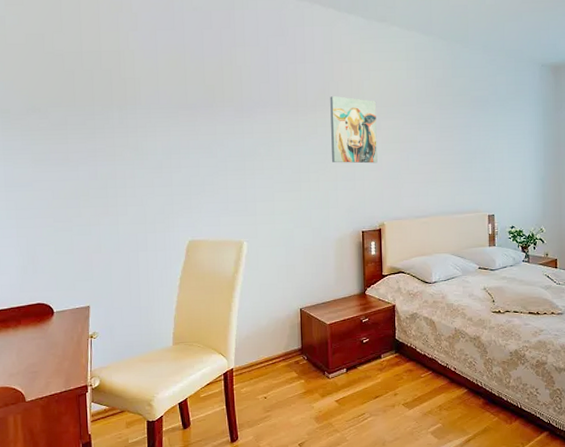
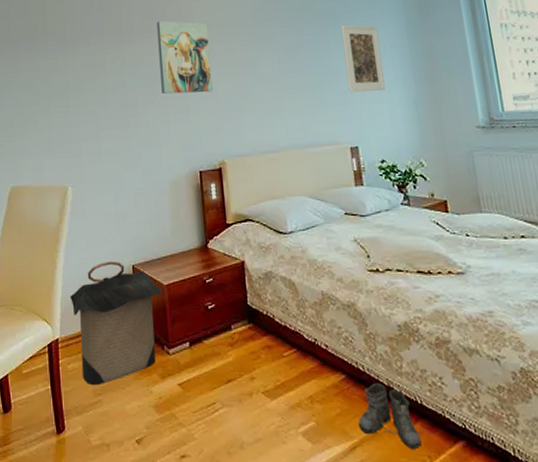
laundry hamper: none [243,305,326,405] -> present [69,261,163,386]
boots: none [474,394,521,439] -> present [358,383,424,448]
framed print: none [490,111,521,170] -> present [340,24,385,93]

